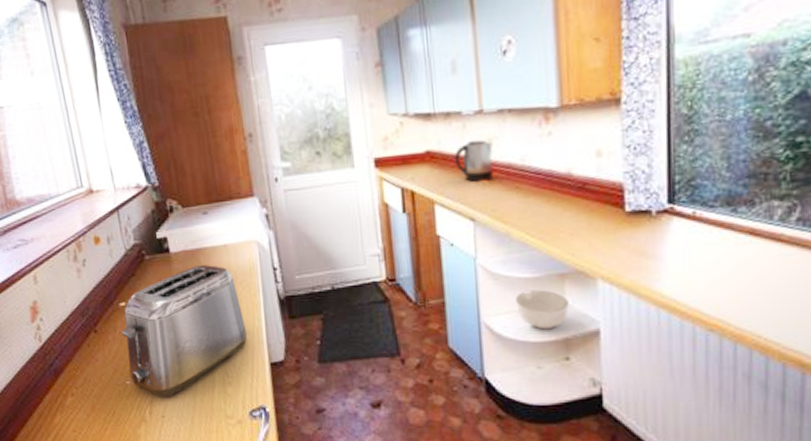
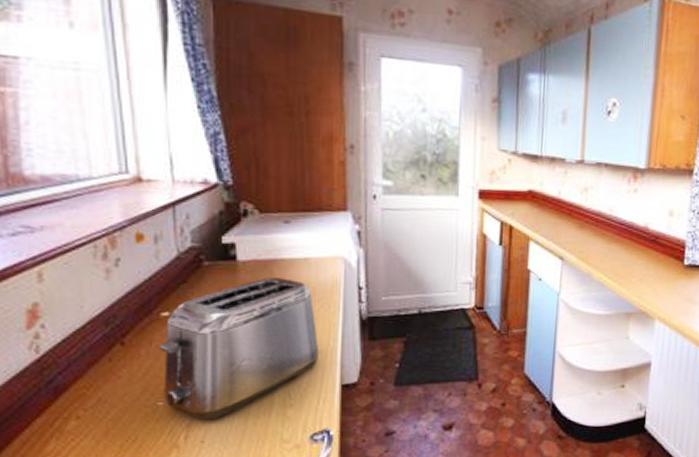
kettle: present [455,139,493,182] -> none [553,186,588,225]
bowl: present [516,290,569,330] -> none [588,325,631,361]

